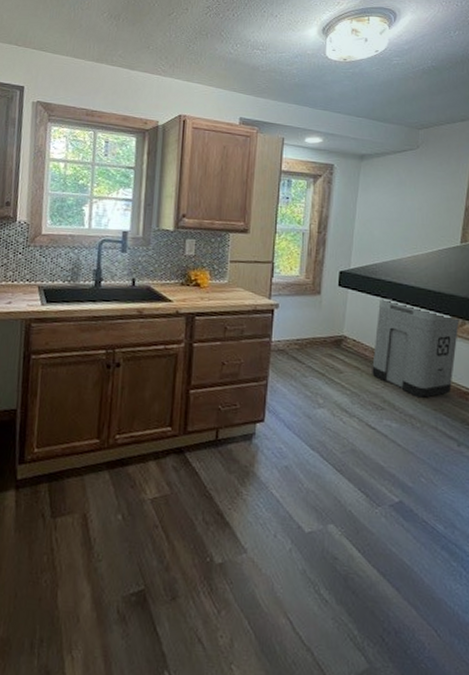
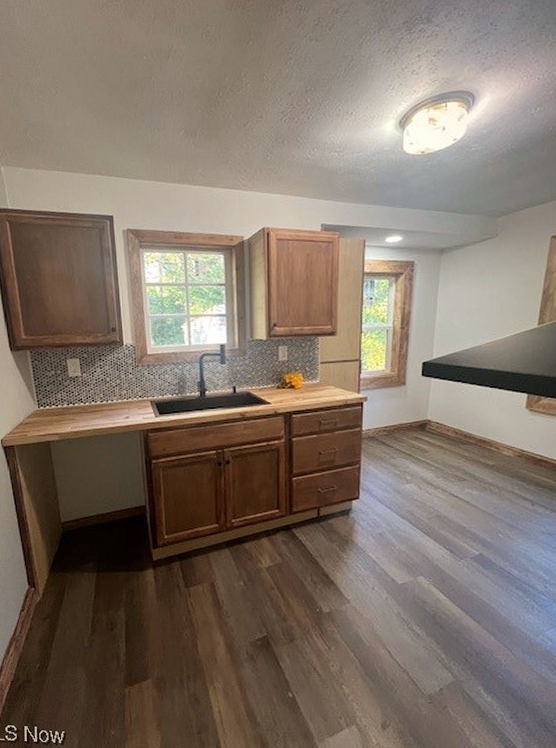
trash can: present [372,298,460,398] -> none [454,383,536,467]

